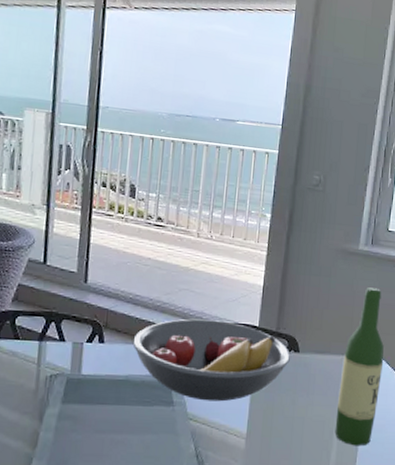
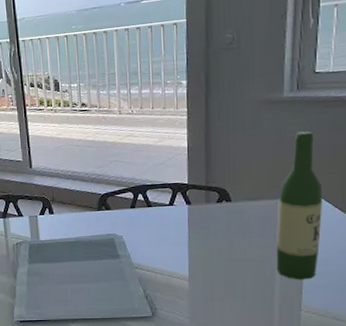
fruit bowl: present [132,318,290,402] -> none [77,183,223,252]

